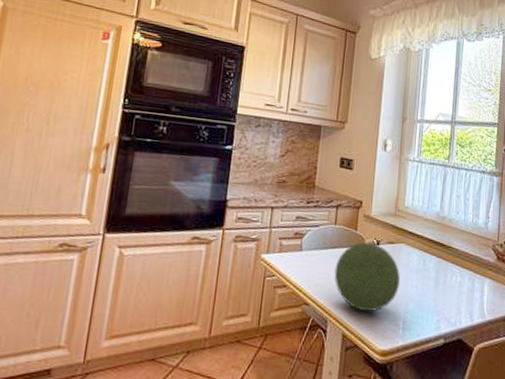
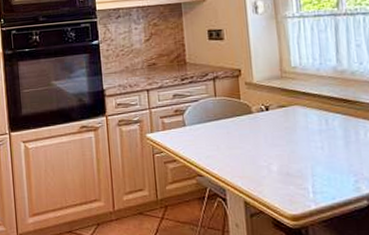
decorative orb: present [334,242,401,312] -> none [223,109,301,178]

